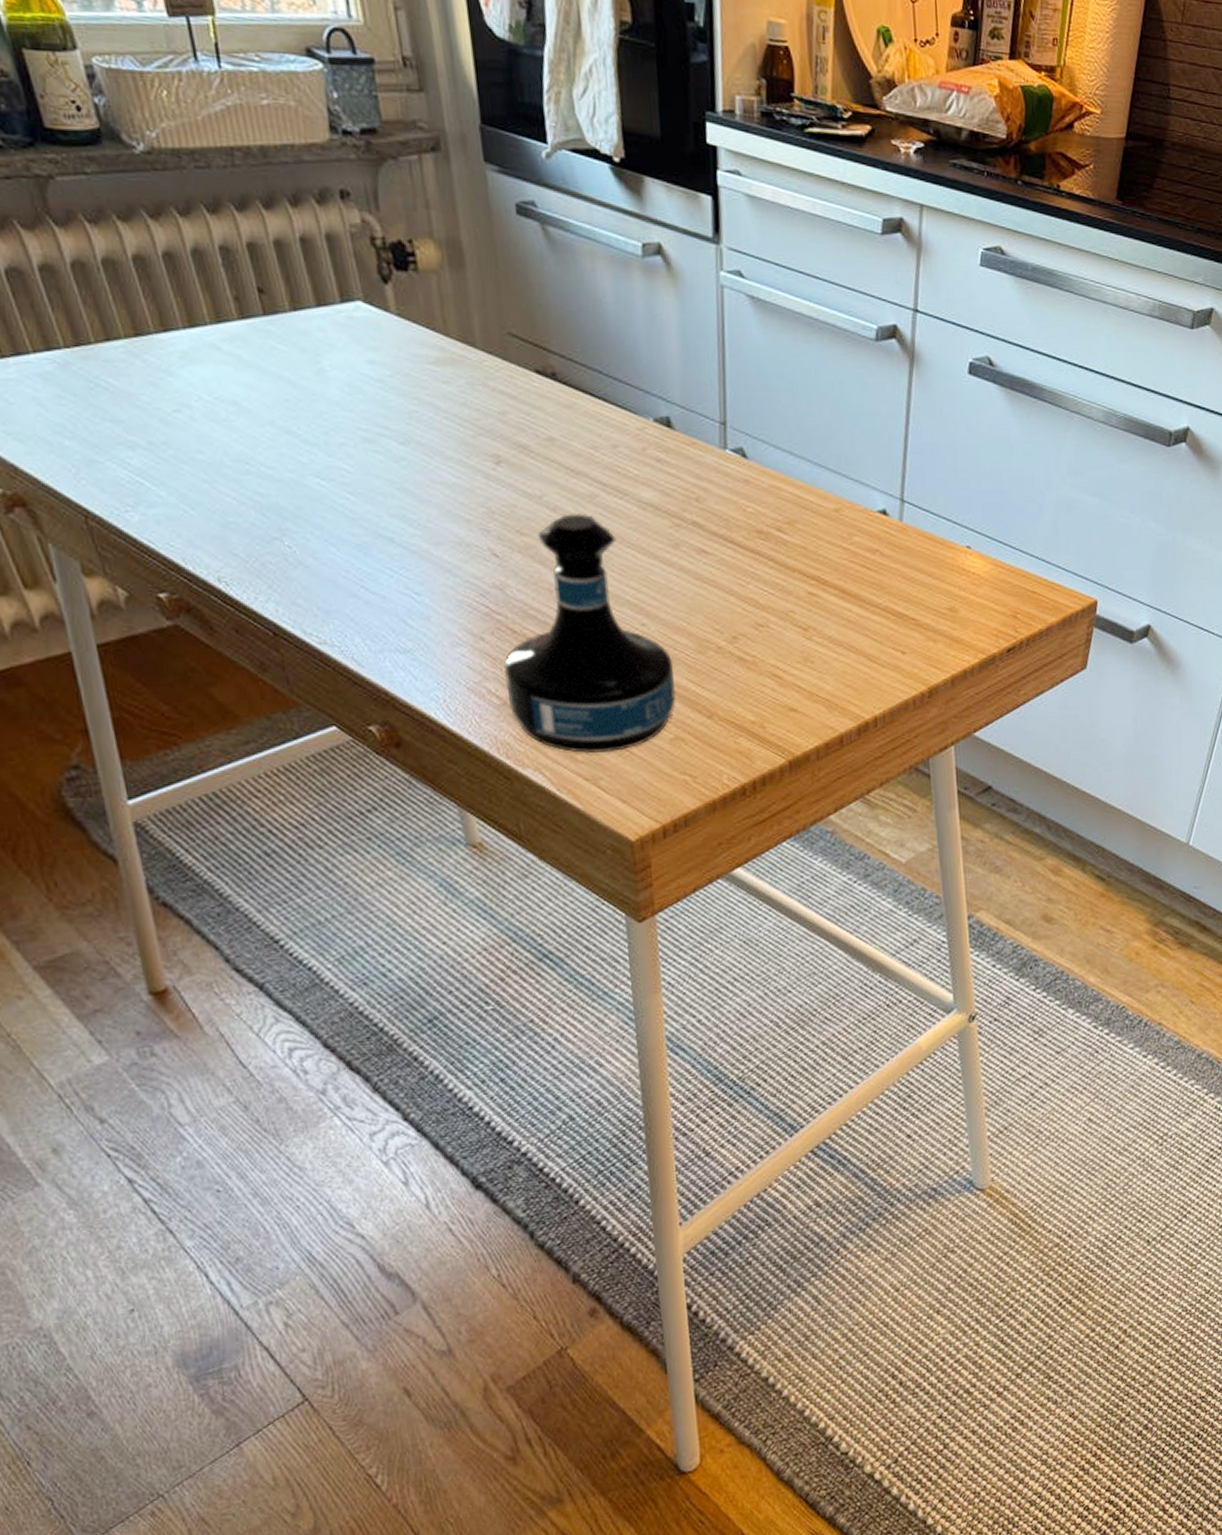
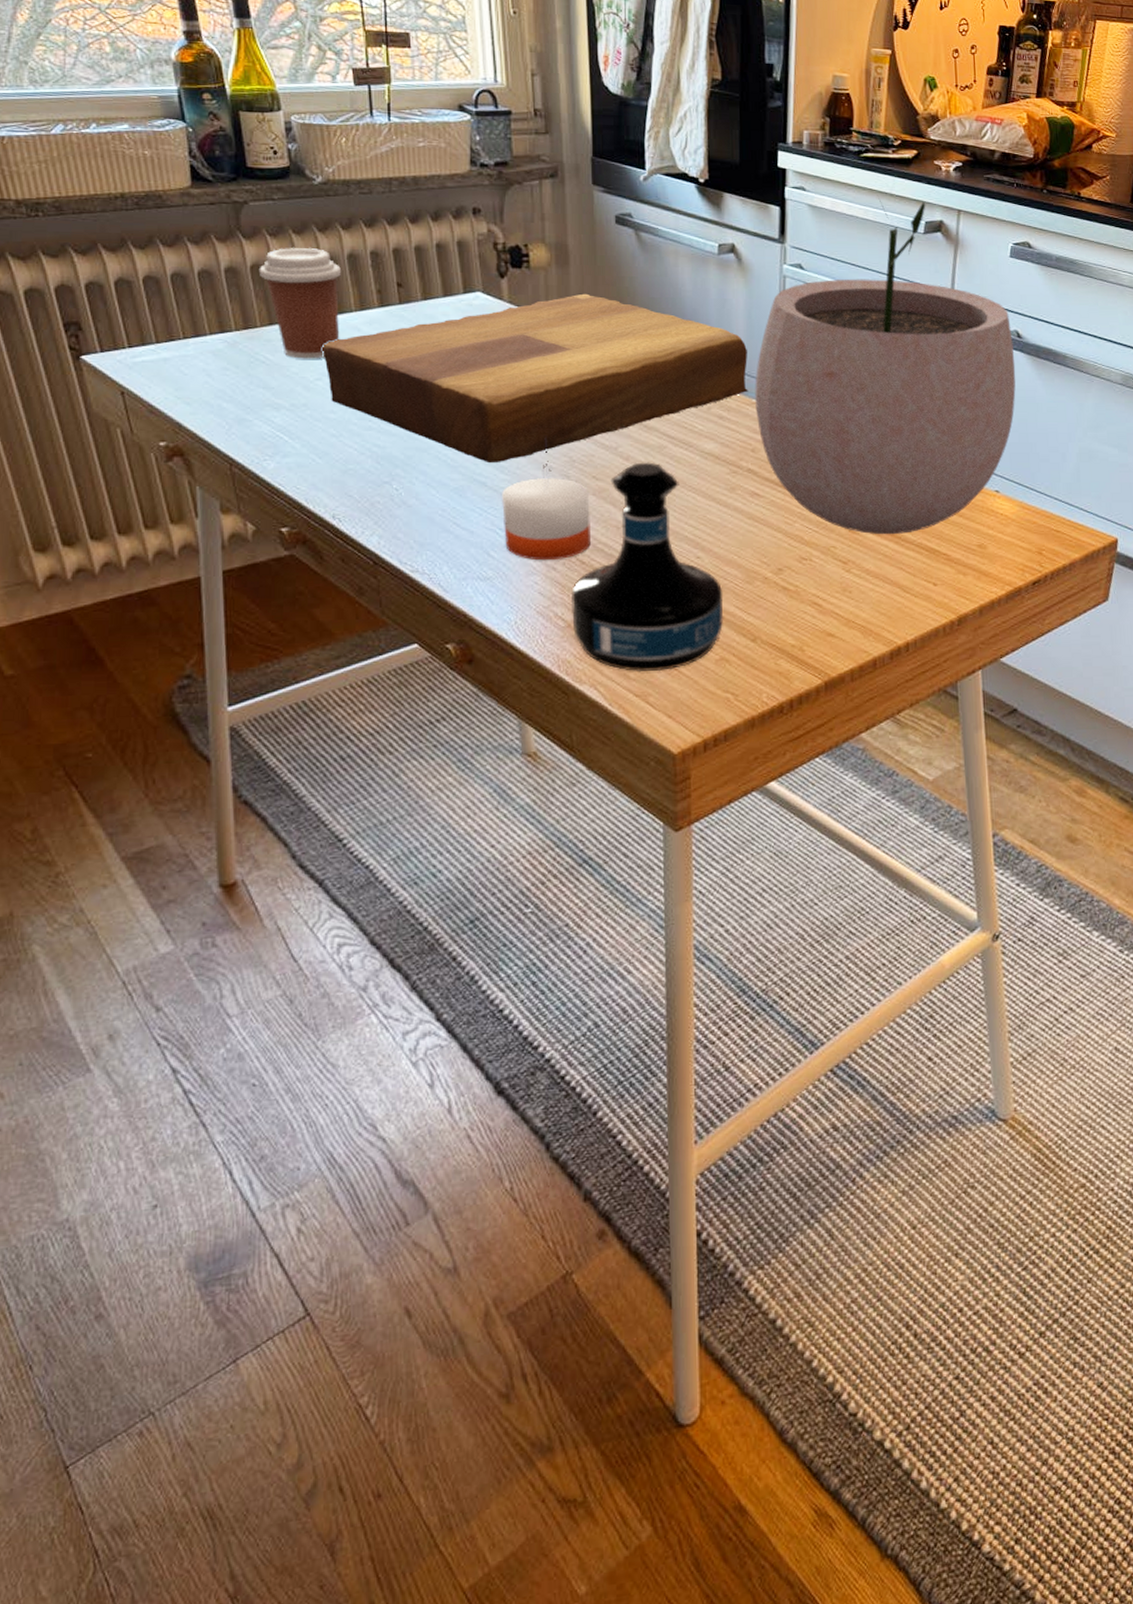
coffee cup: none [81,239,197,385] -> present [258,248,341,359]
cutting board: none [176,304,688,515] -> present [322,293,748,464]
candle: none [413,515,521,630] -> present [502,463,591,561]
plant pot: none [694,183,988,598] -> present [755,195,1016,535]

